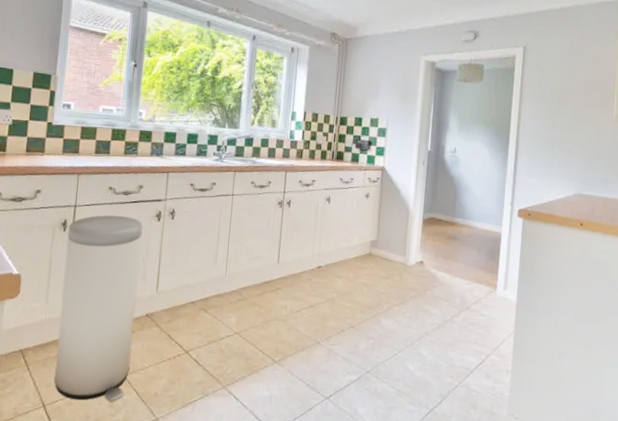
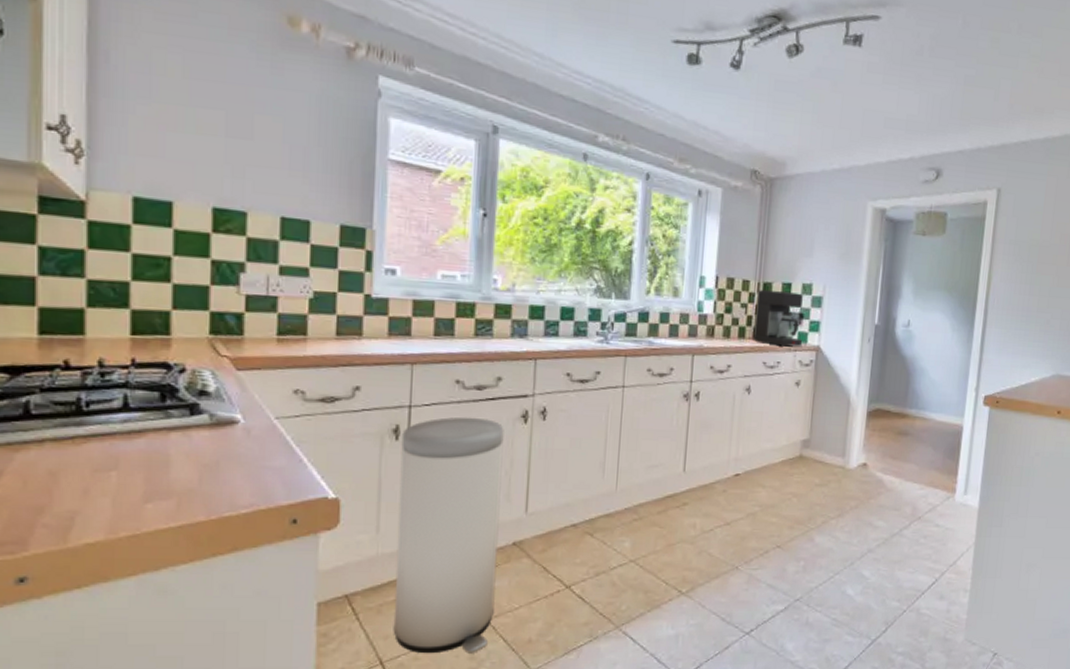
coffee maker: none [332,123,371,167] -> present [753,290,803,347]

